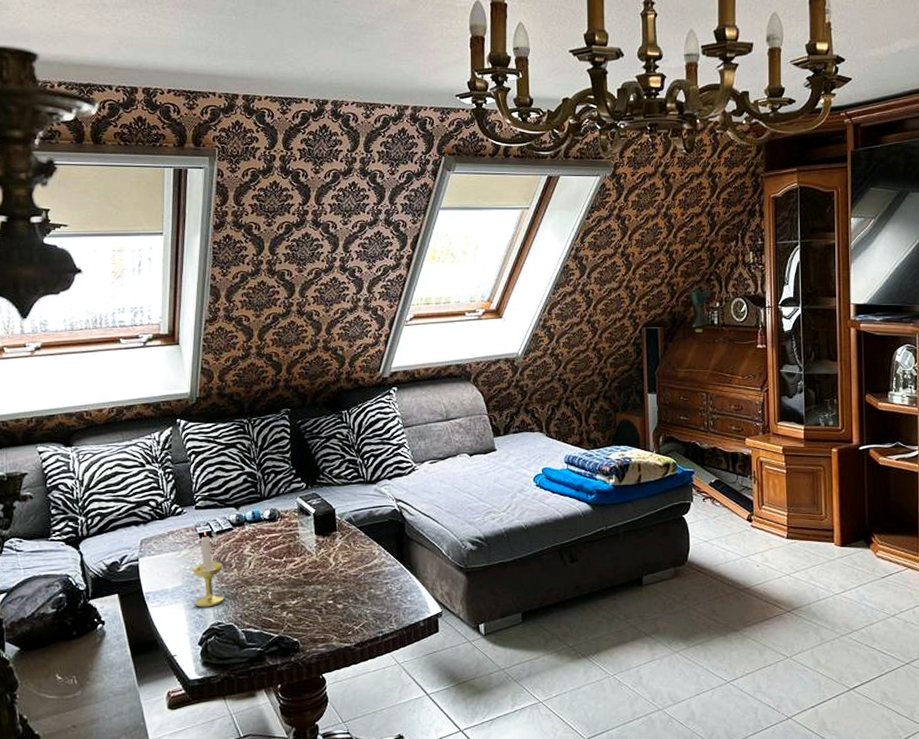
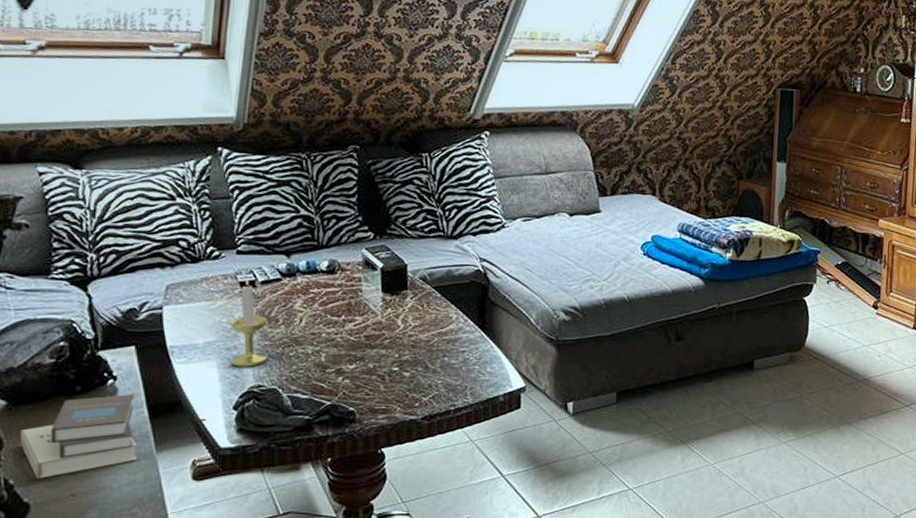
books: none [31,636,124,713] -> present [20,394,138,479]
vase: present [689,288,710,332] -> none [831,49,855,100]

